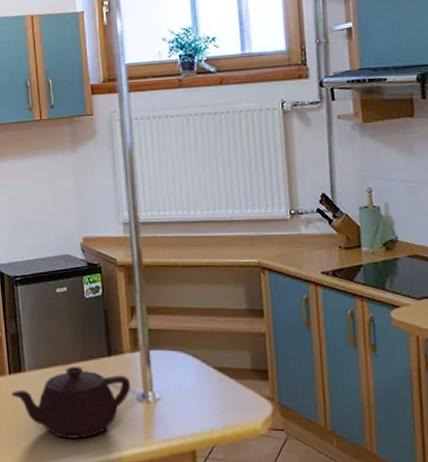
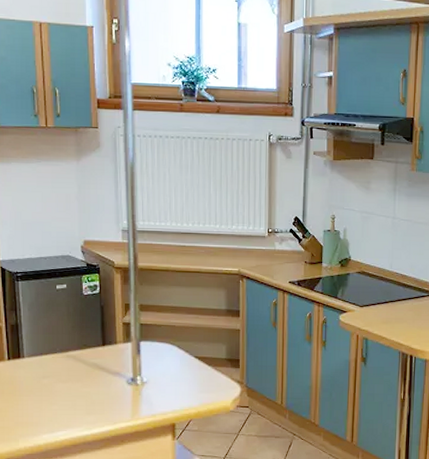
teapot: present [11,366,131,439] -> none [10,353,122,415]

